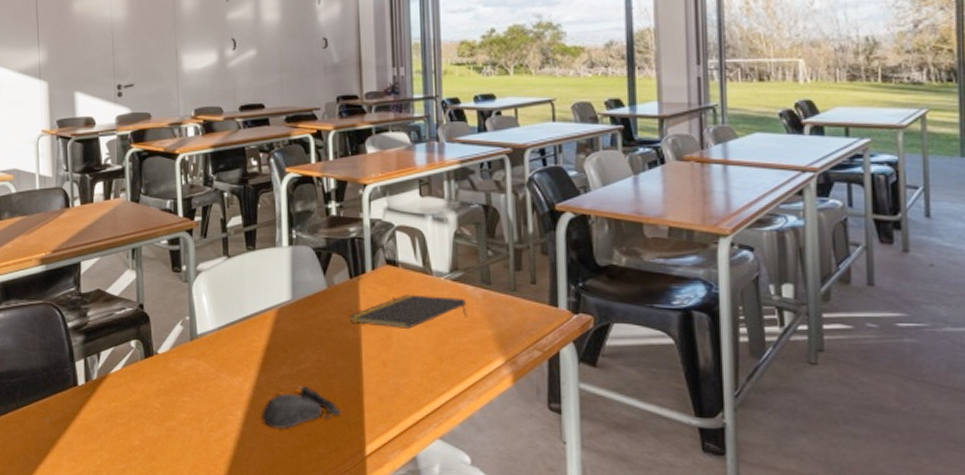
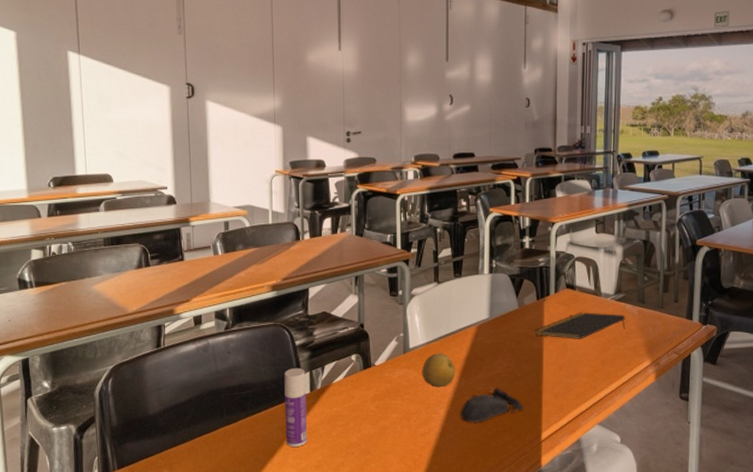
bottle: none [56,353,84,447] -> present [284,367,308,447]
fruit: none [213,341,254,384] -> present [422,353,456,388]

